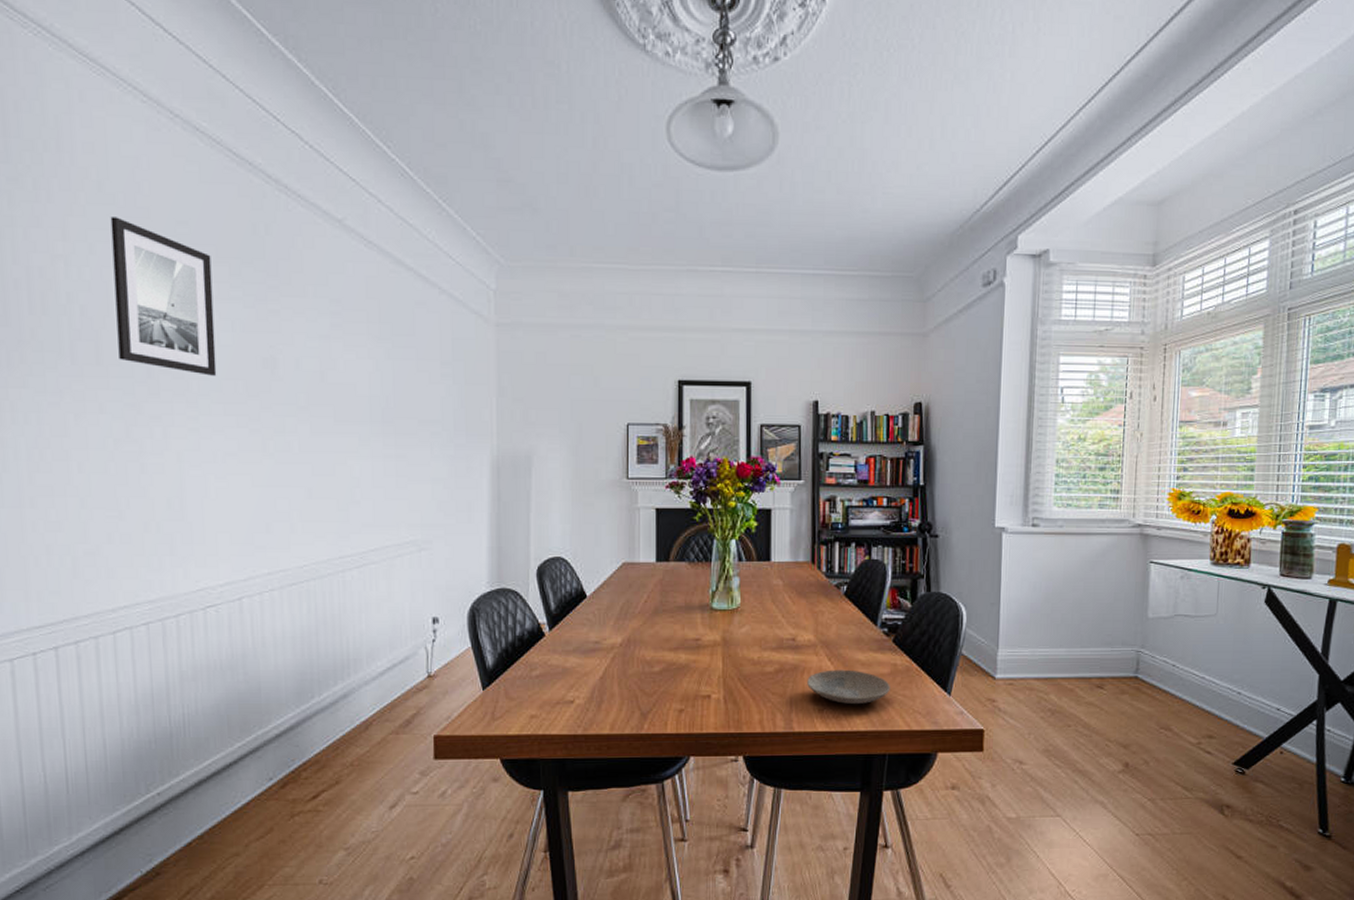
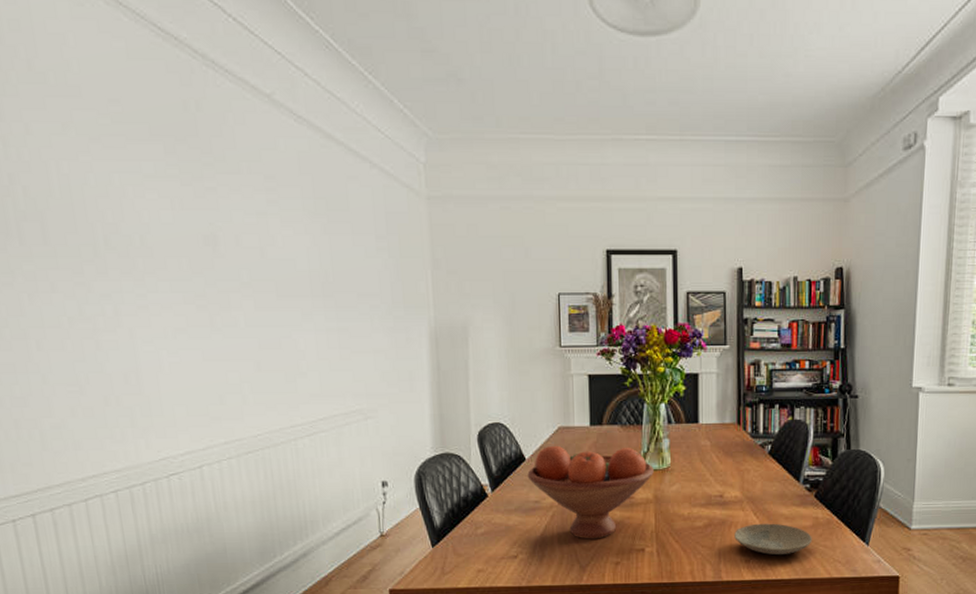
wall art: present [110,217,217,376] -> none [43,96,161,254]
fruit bowl: none [588,582,722,684] -> present [527,445,654,539]

